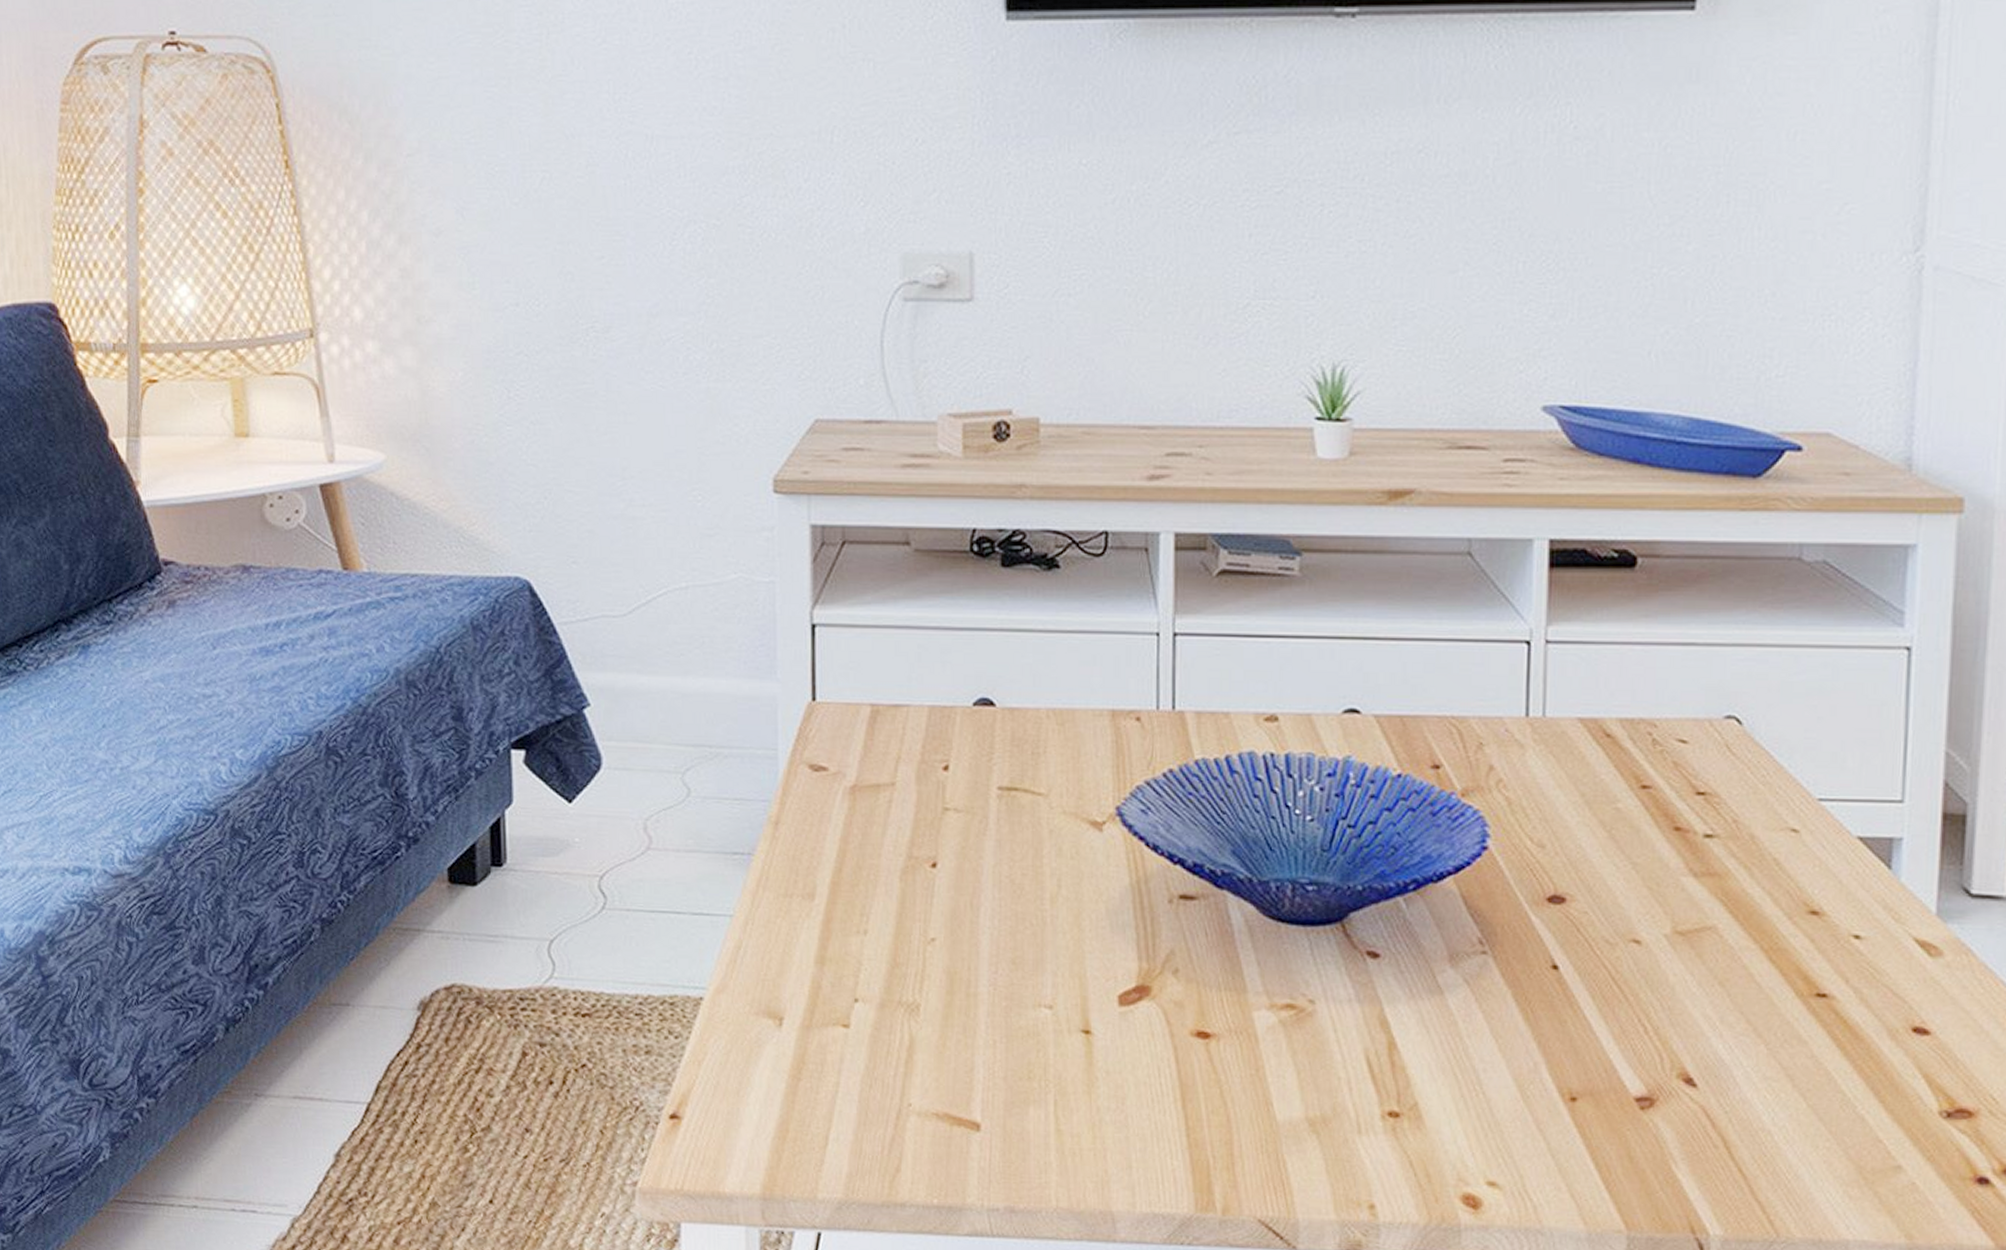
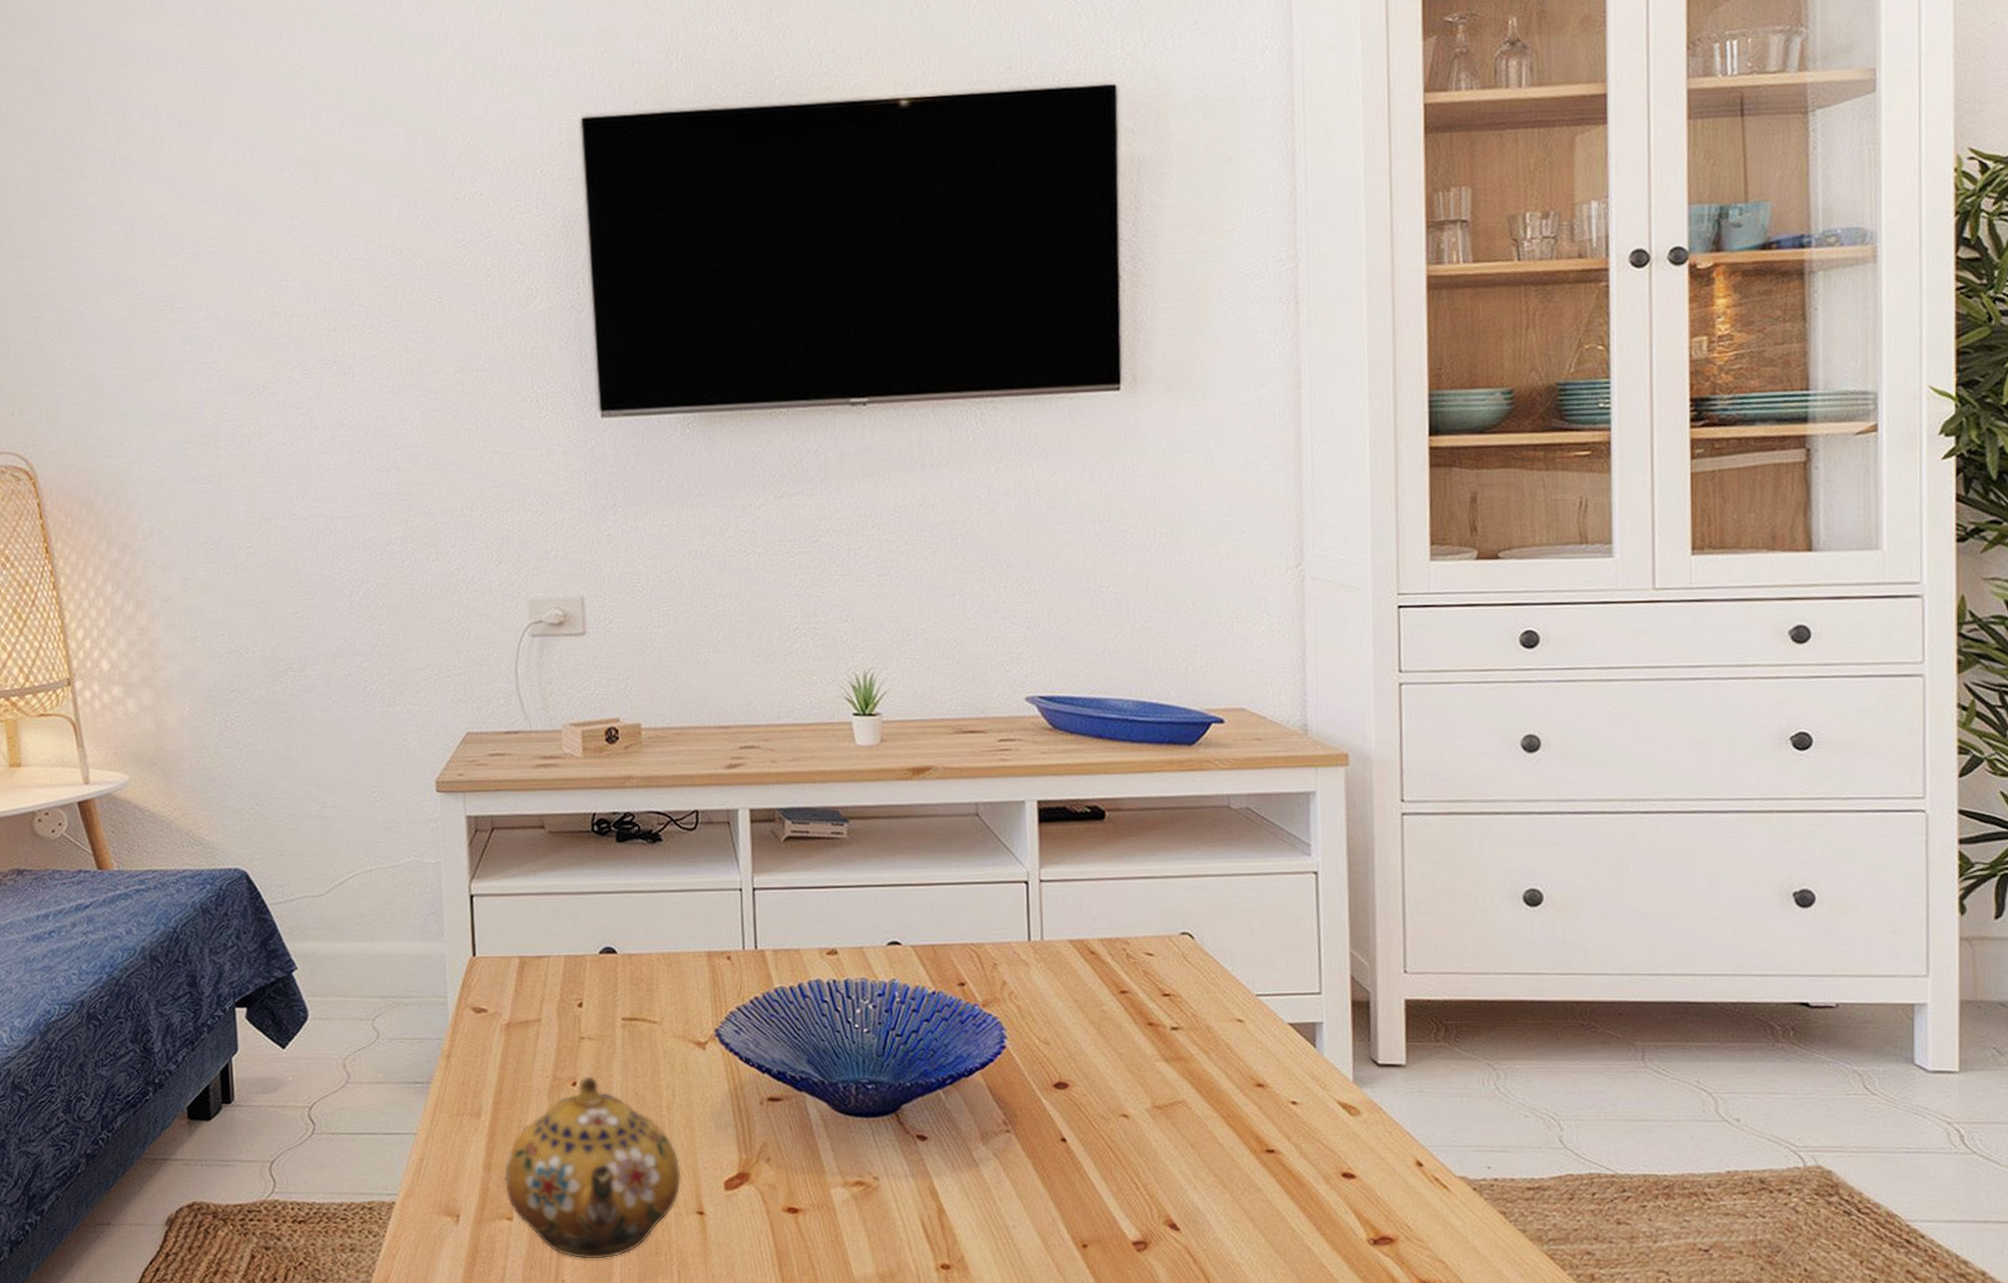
teapot: none [840,857,1064,1082] -> present [503,1076,682,1260]

